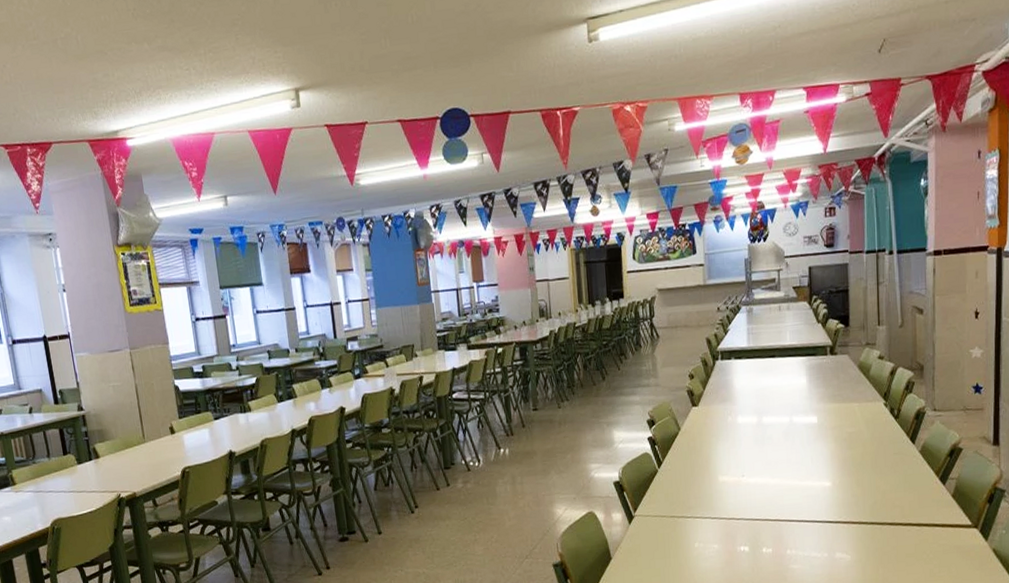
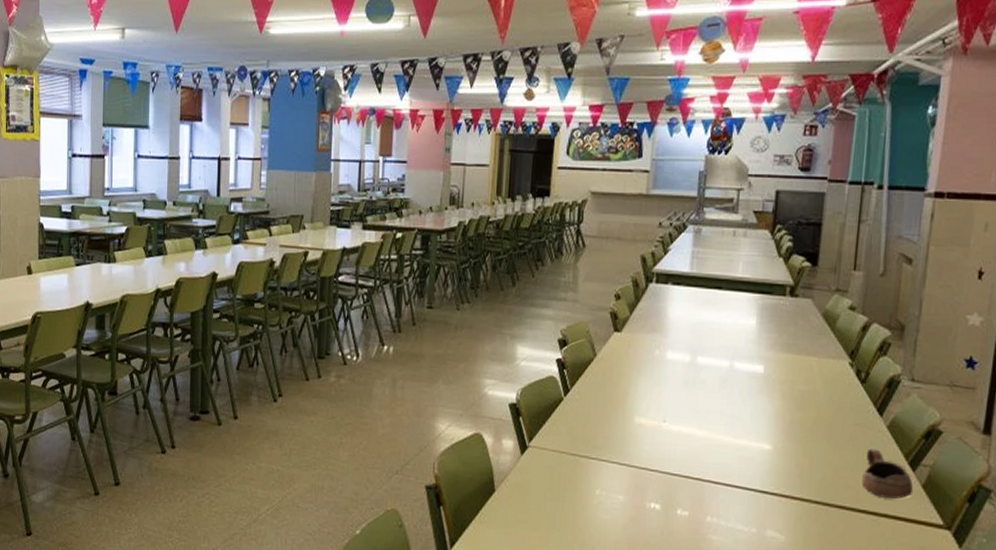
cup: none [905,471,945,511] -> present [862,449,913,499]

